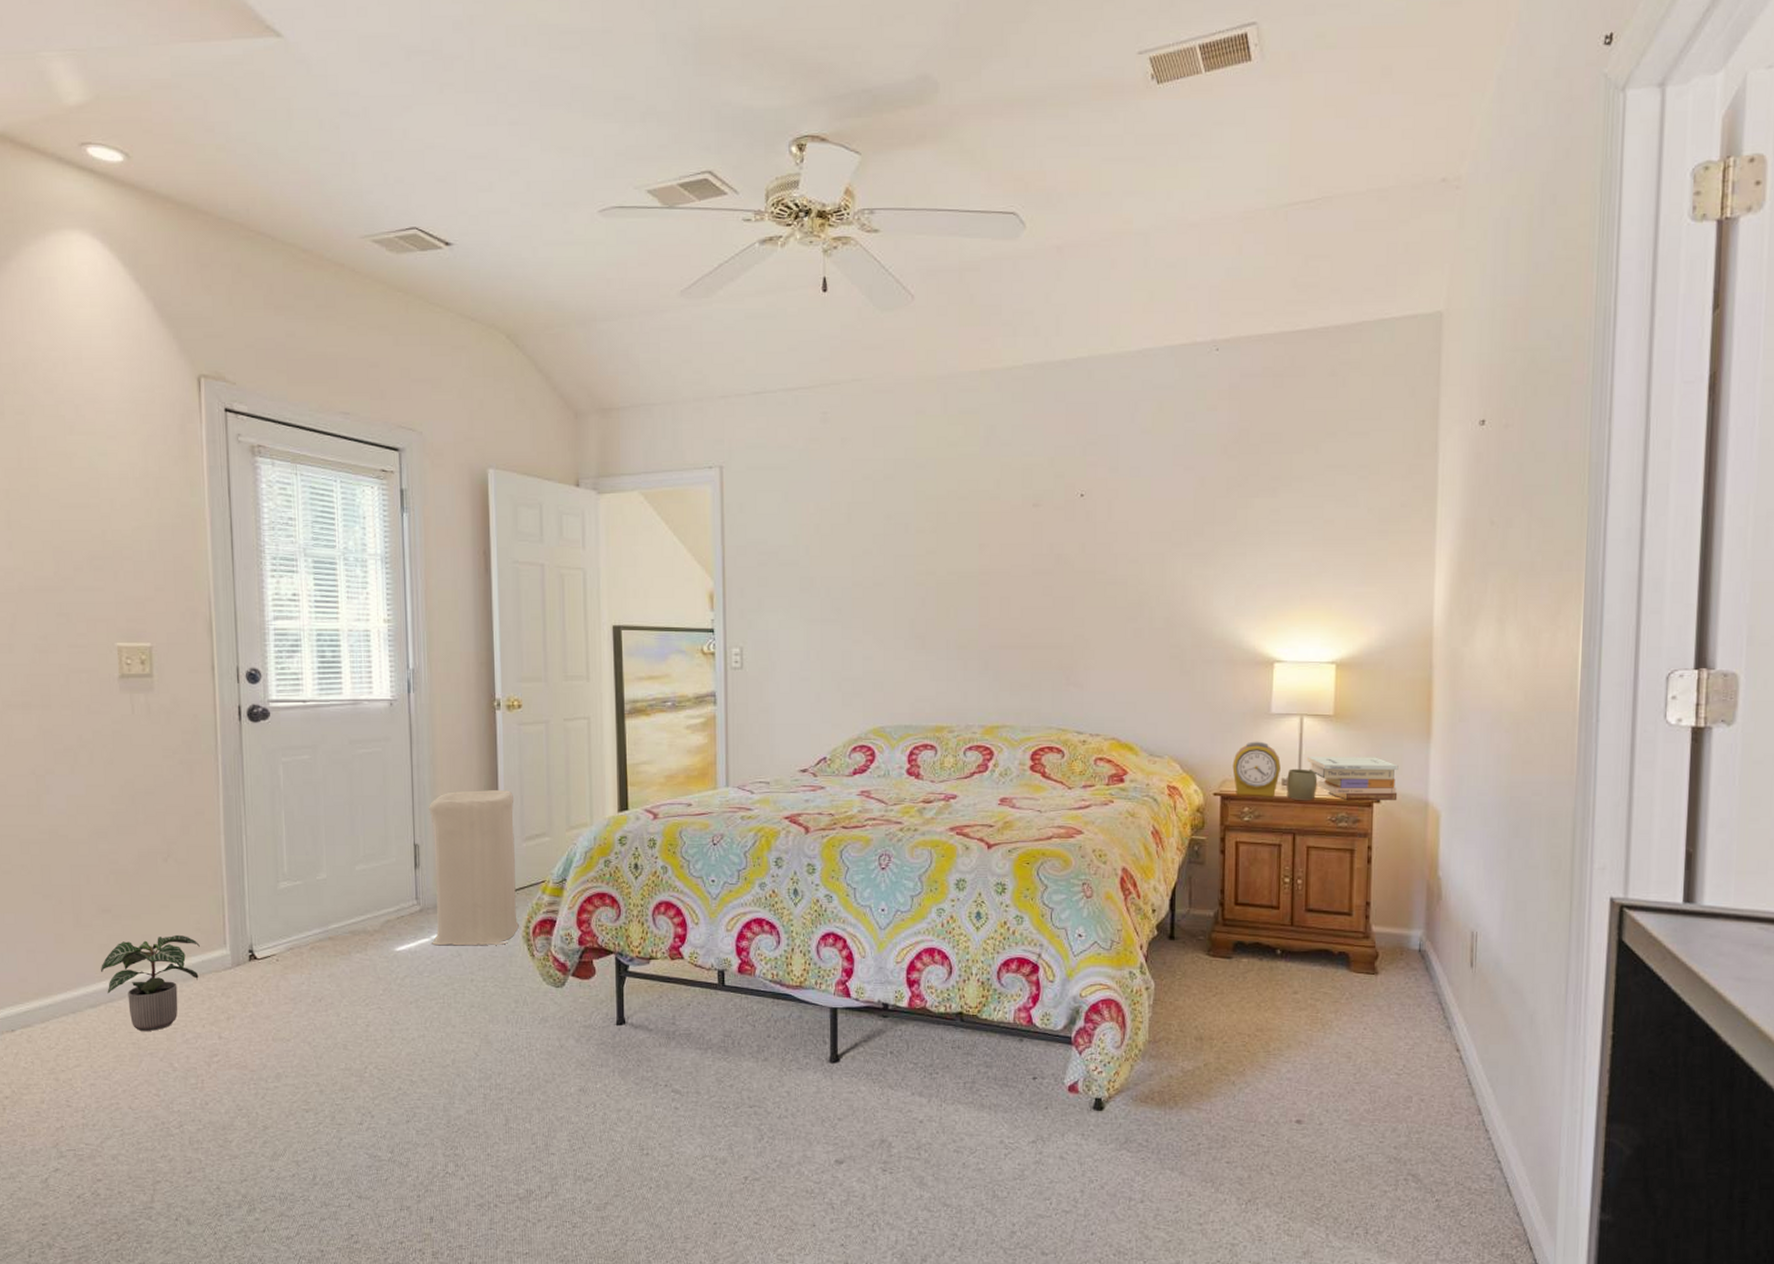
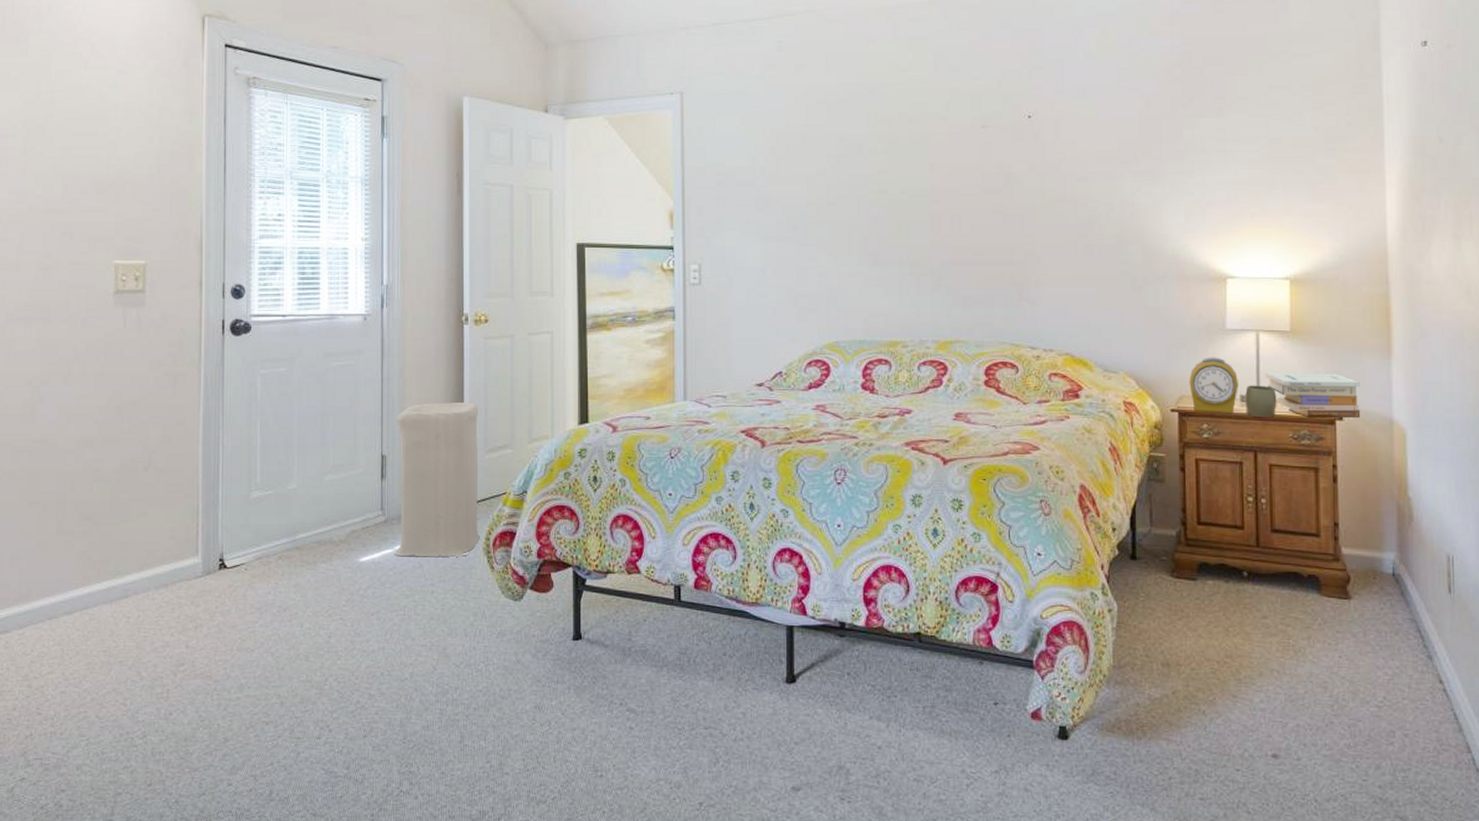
potted plant: present [101,934,200,1032] -> none [79,542,173,640]

